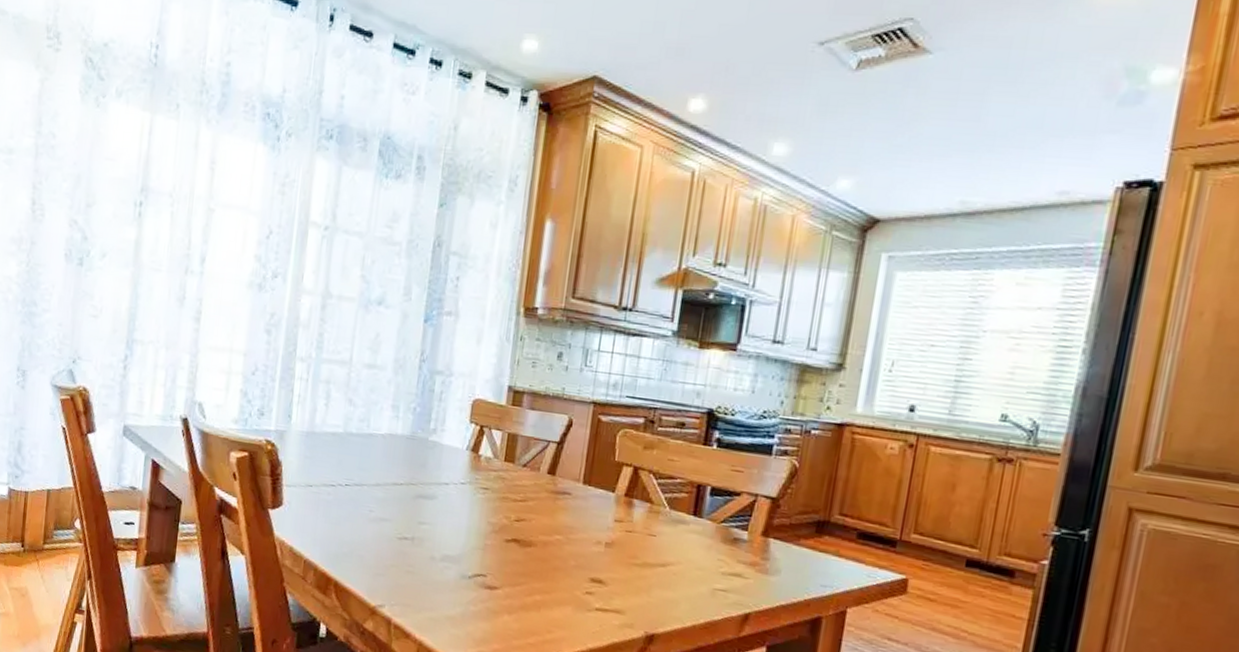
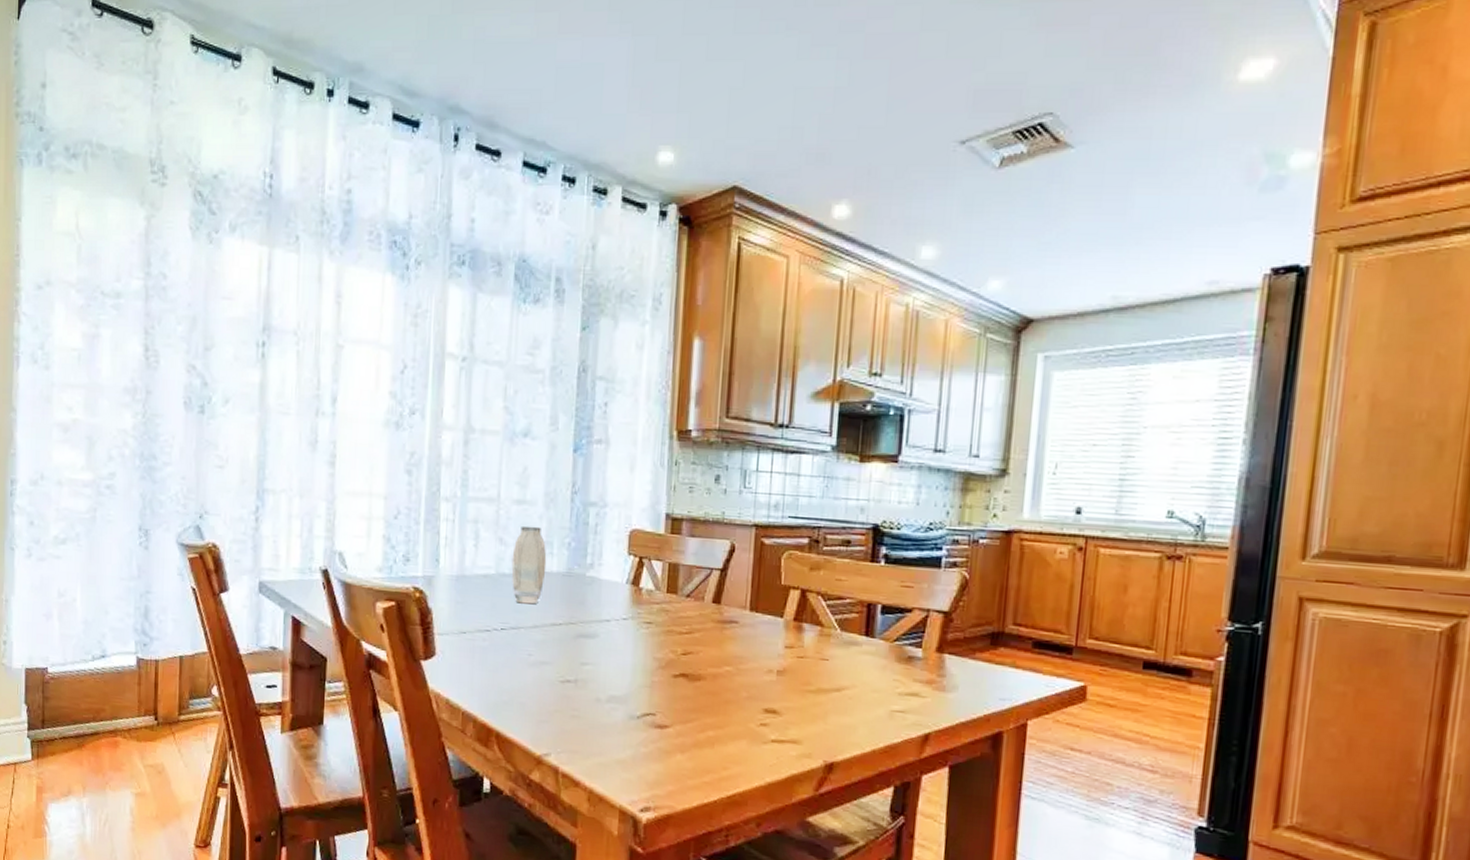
vase: none [358,389,393,464] -> present [511,526,547,605]

